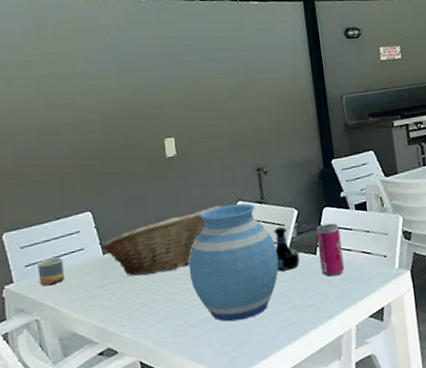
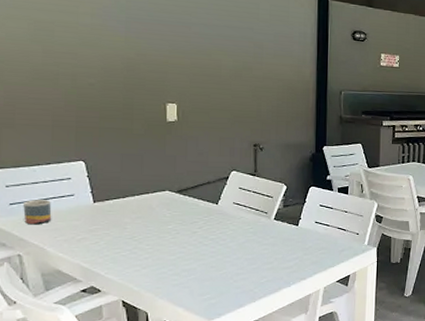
fruit basket: present [101,205,221,276] -> none [92,172,216,226]
vase: present [189,203,279,322] -> none [178,172,263,274]
tequila bottle: present [274,226,300,272] -> none [260,198,283,236]
beverage can: present [316,223,344,277] -> none [300,201,322,245]

